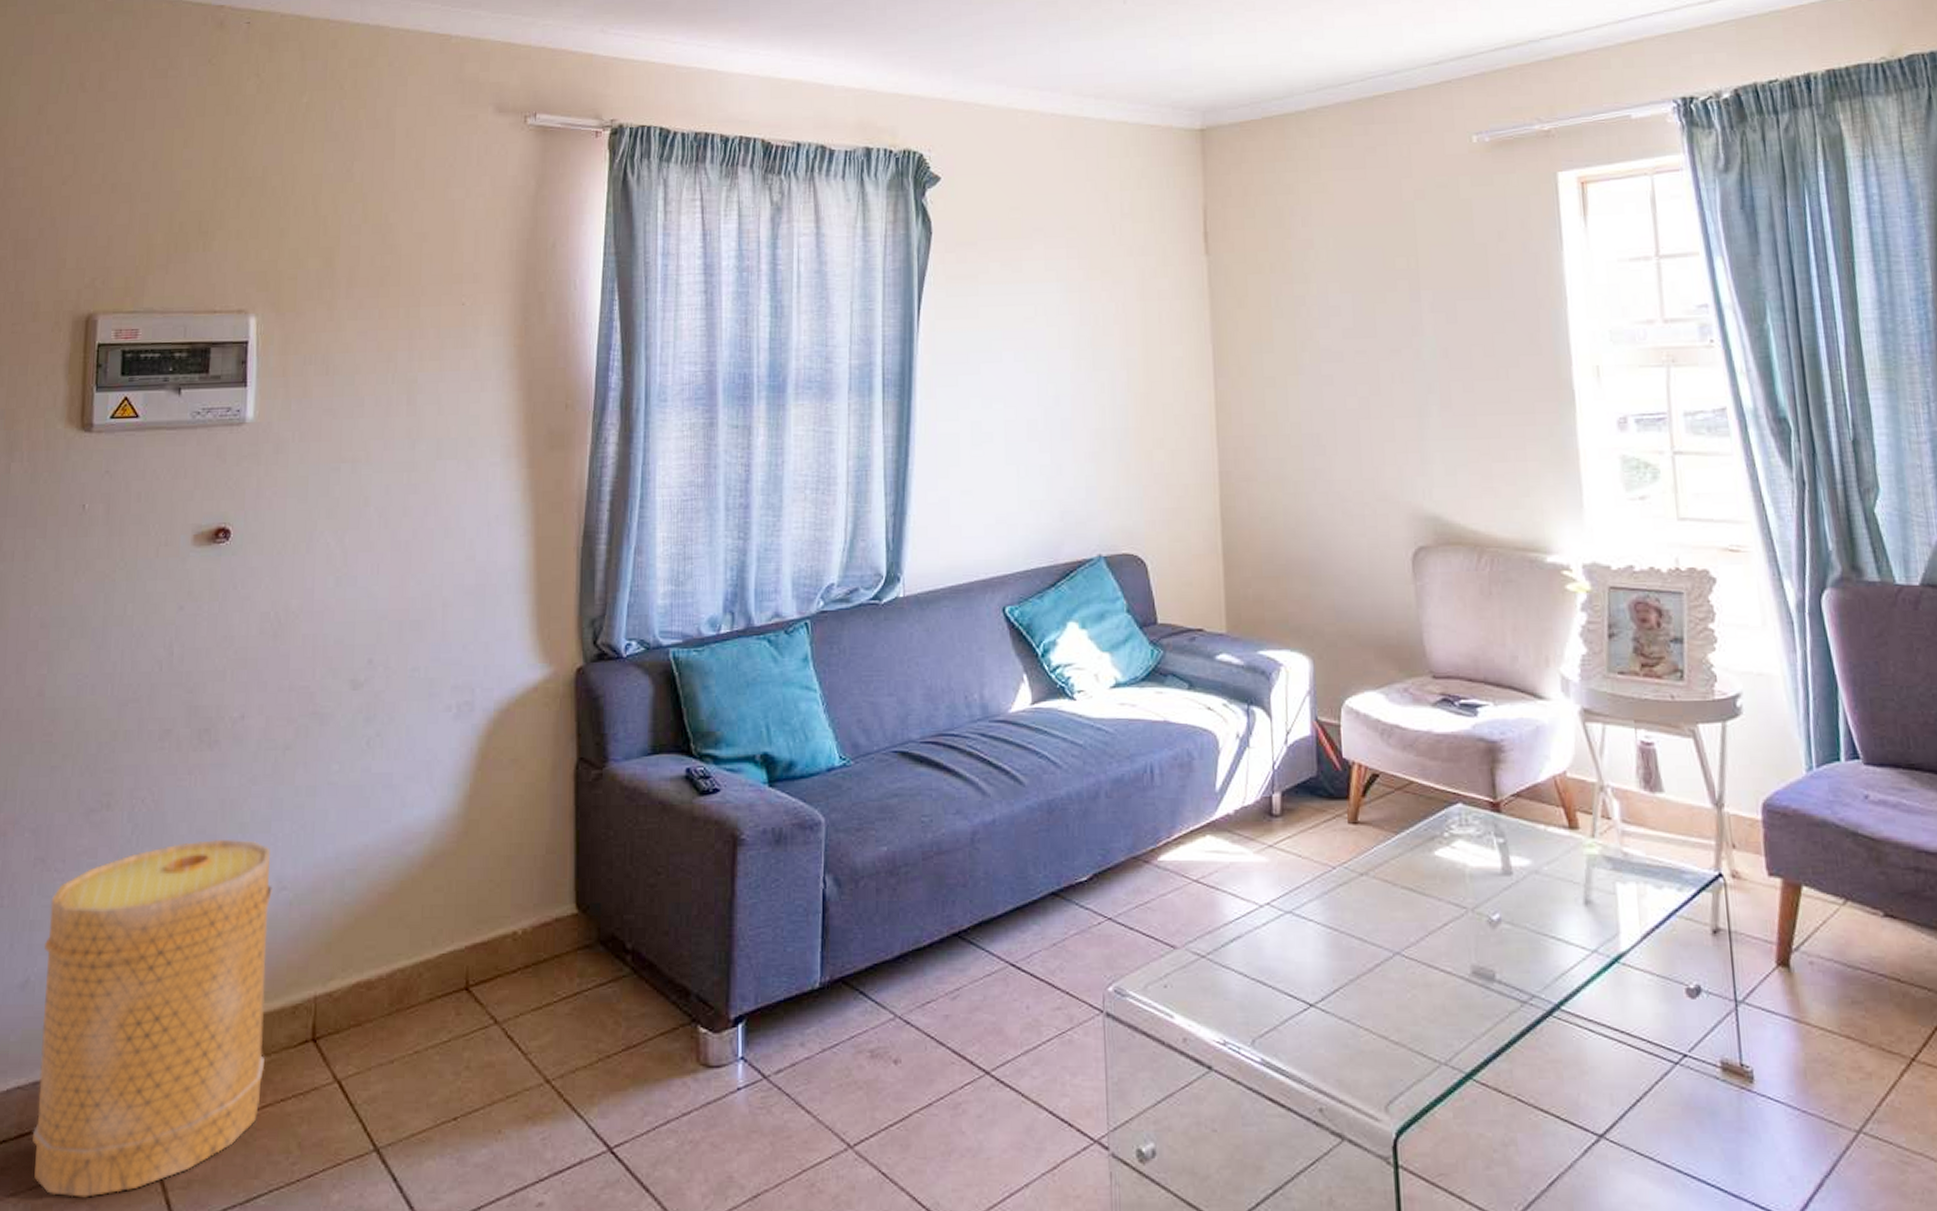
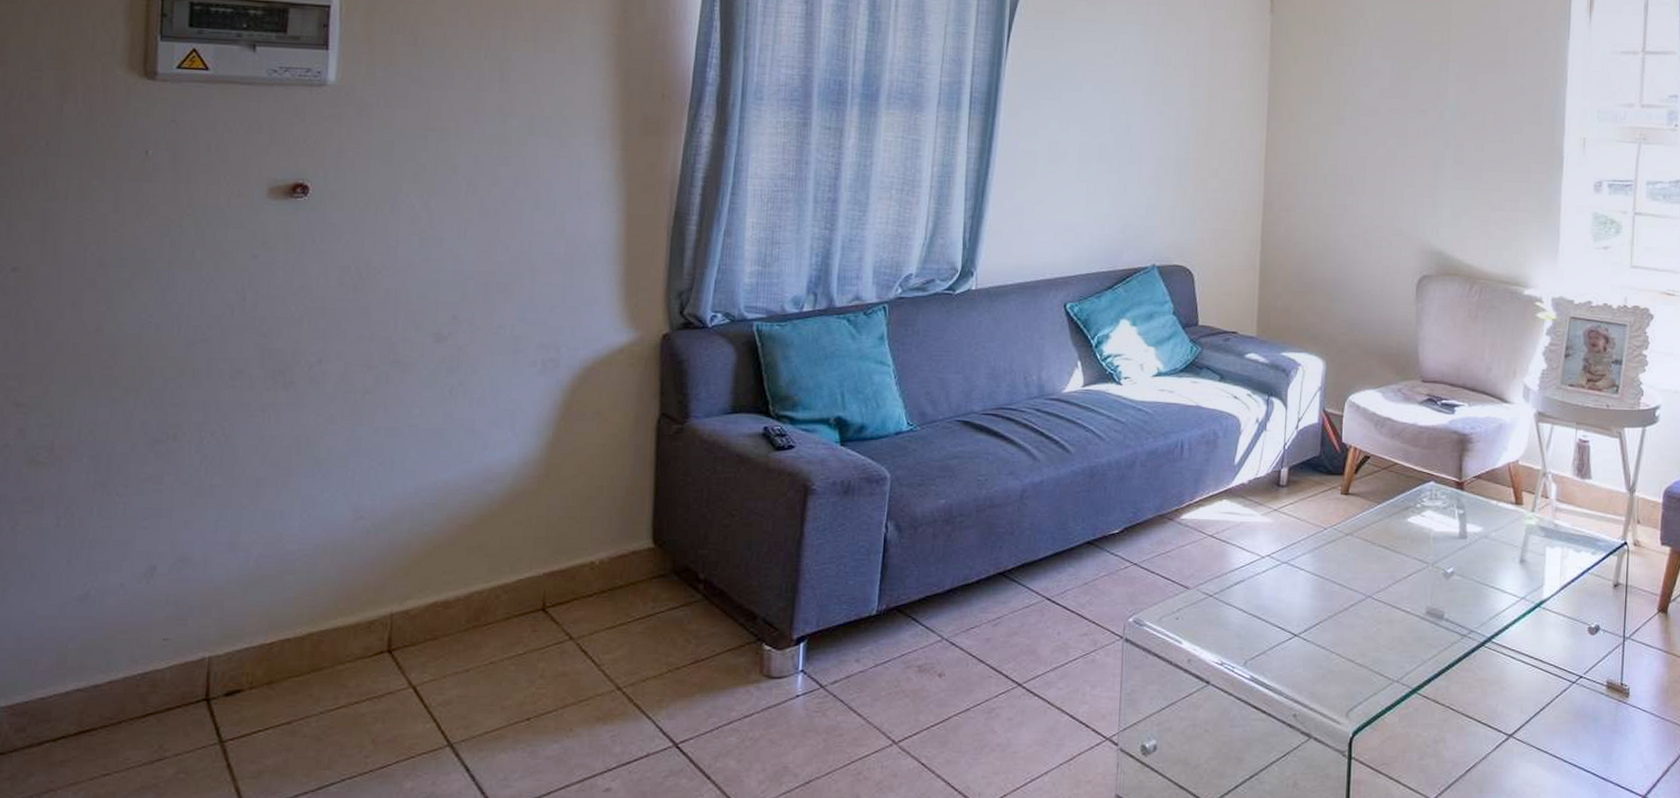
basket: present [32,838,272,1198] -> none [93,471,349,786]

